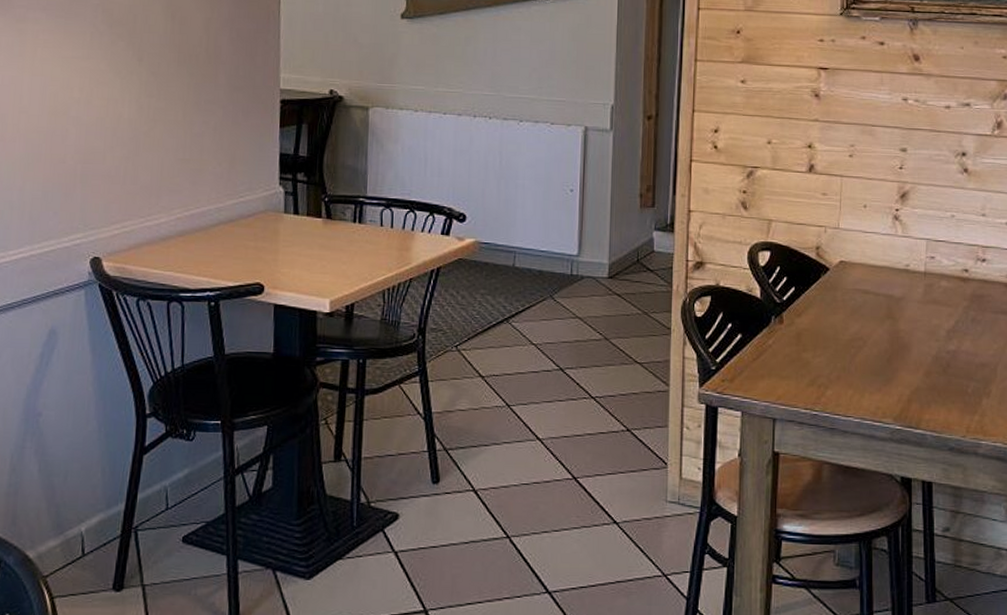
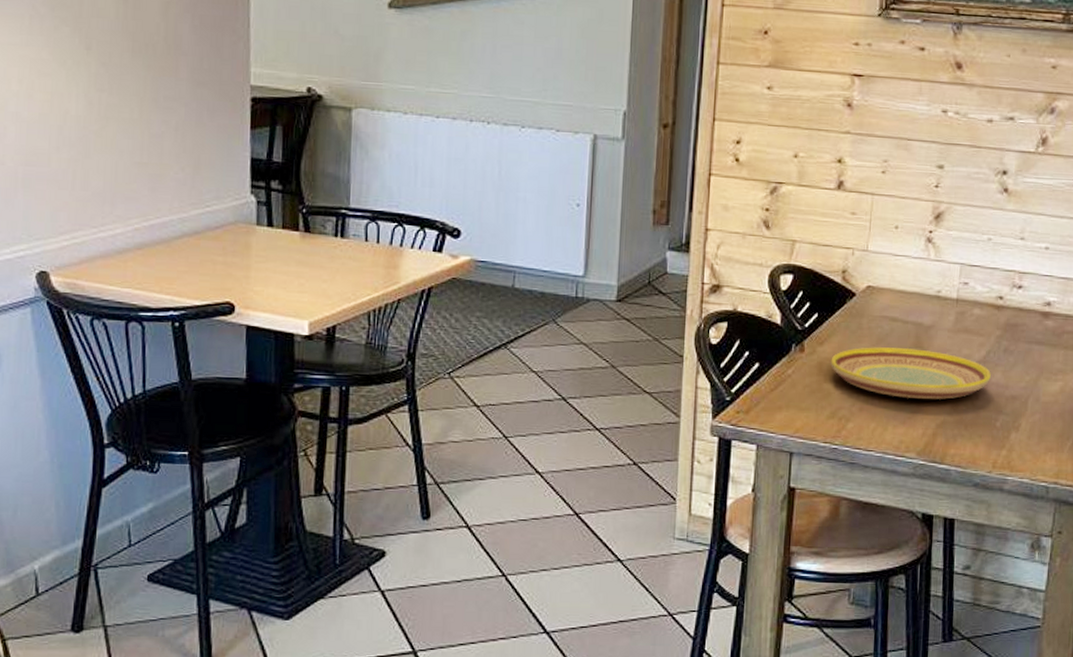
plate: none [808,318,960,367] -> present [830,347,991,399]

